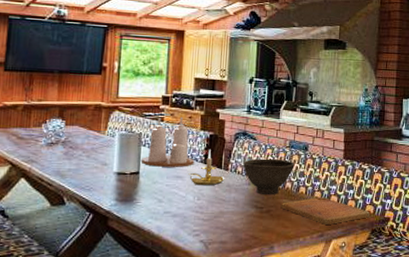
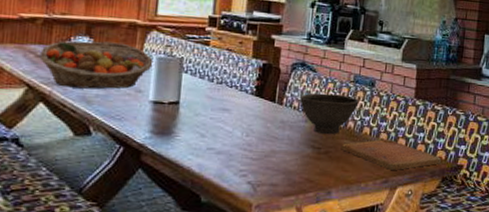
fruit basket: none [20,122,116,164] -> present [39,41,153,89]
condiment set: present [142,116,194,167] -> none [182,41,244,99]
candle holder: present [188,150,225,186] -> none [236,81,279,121]

